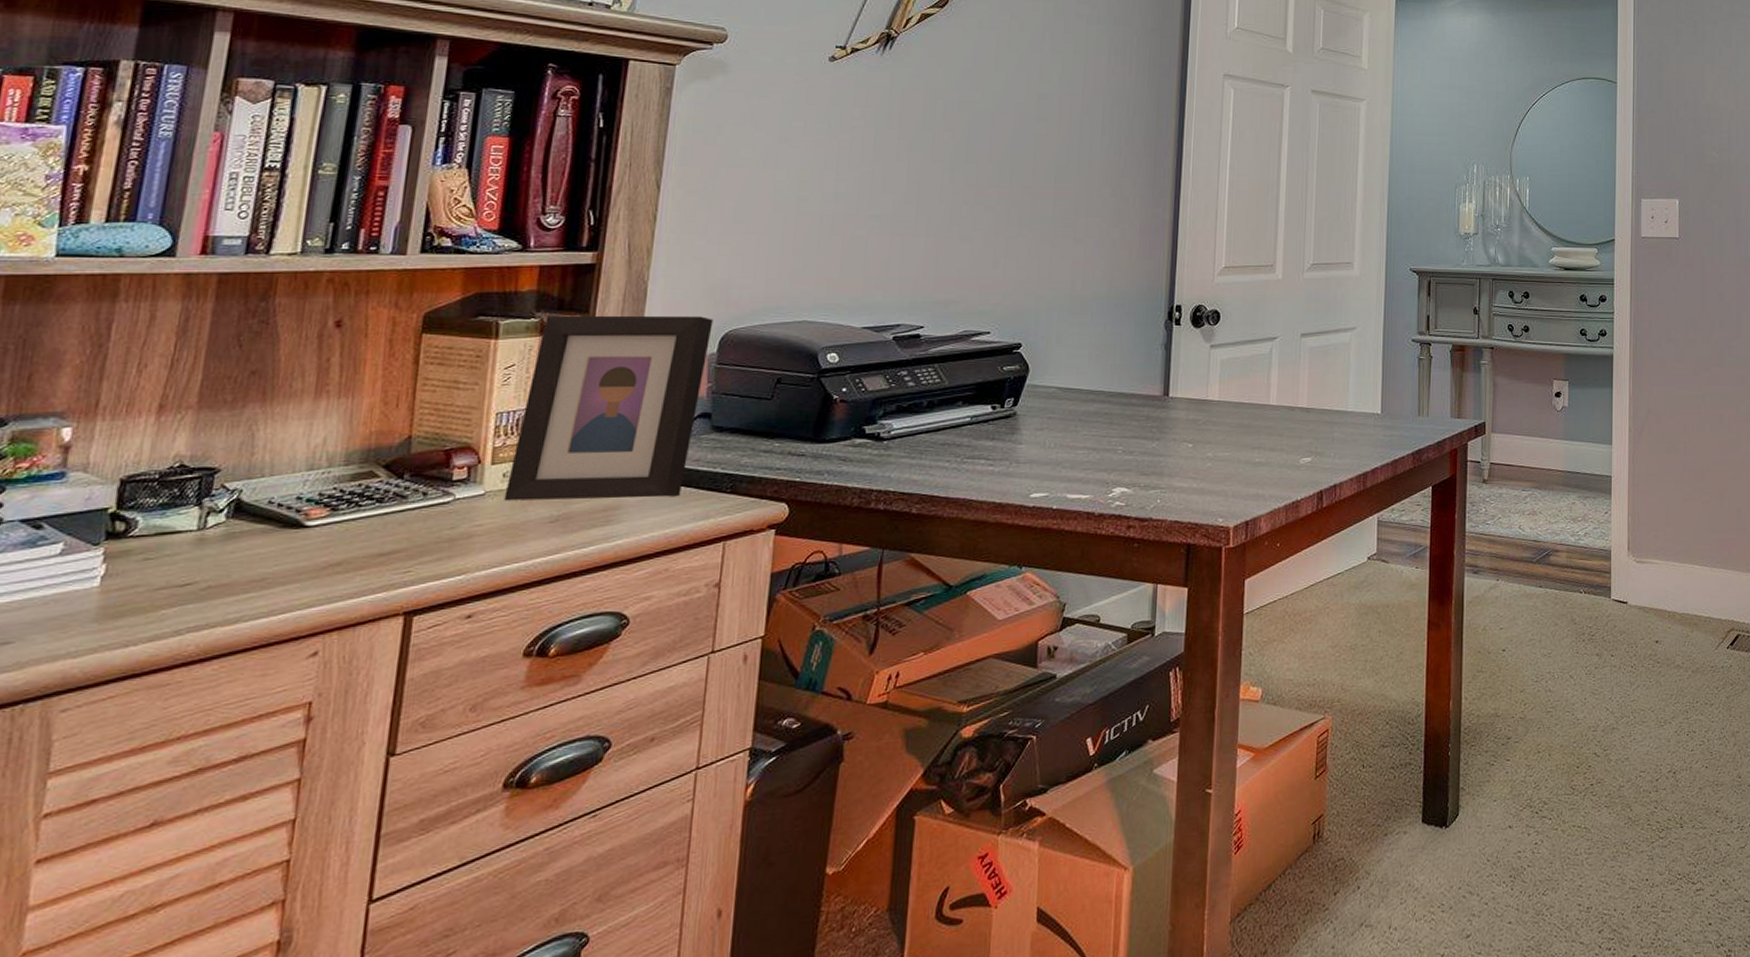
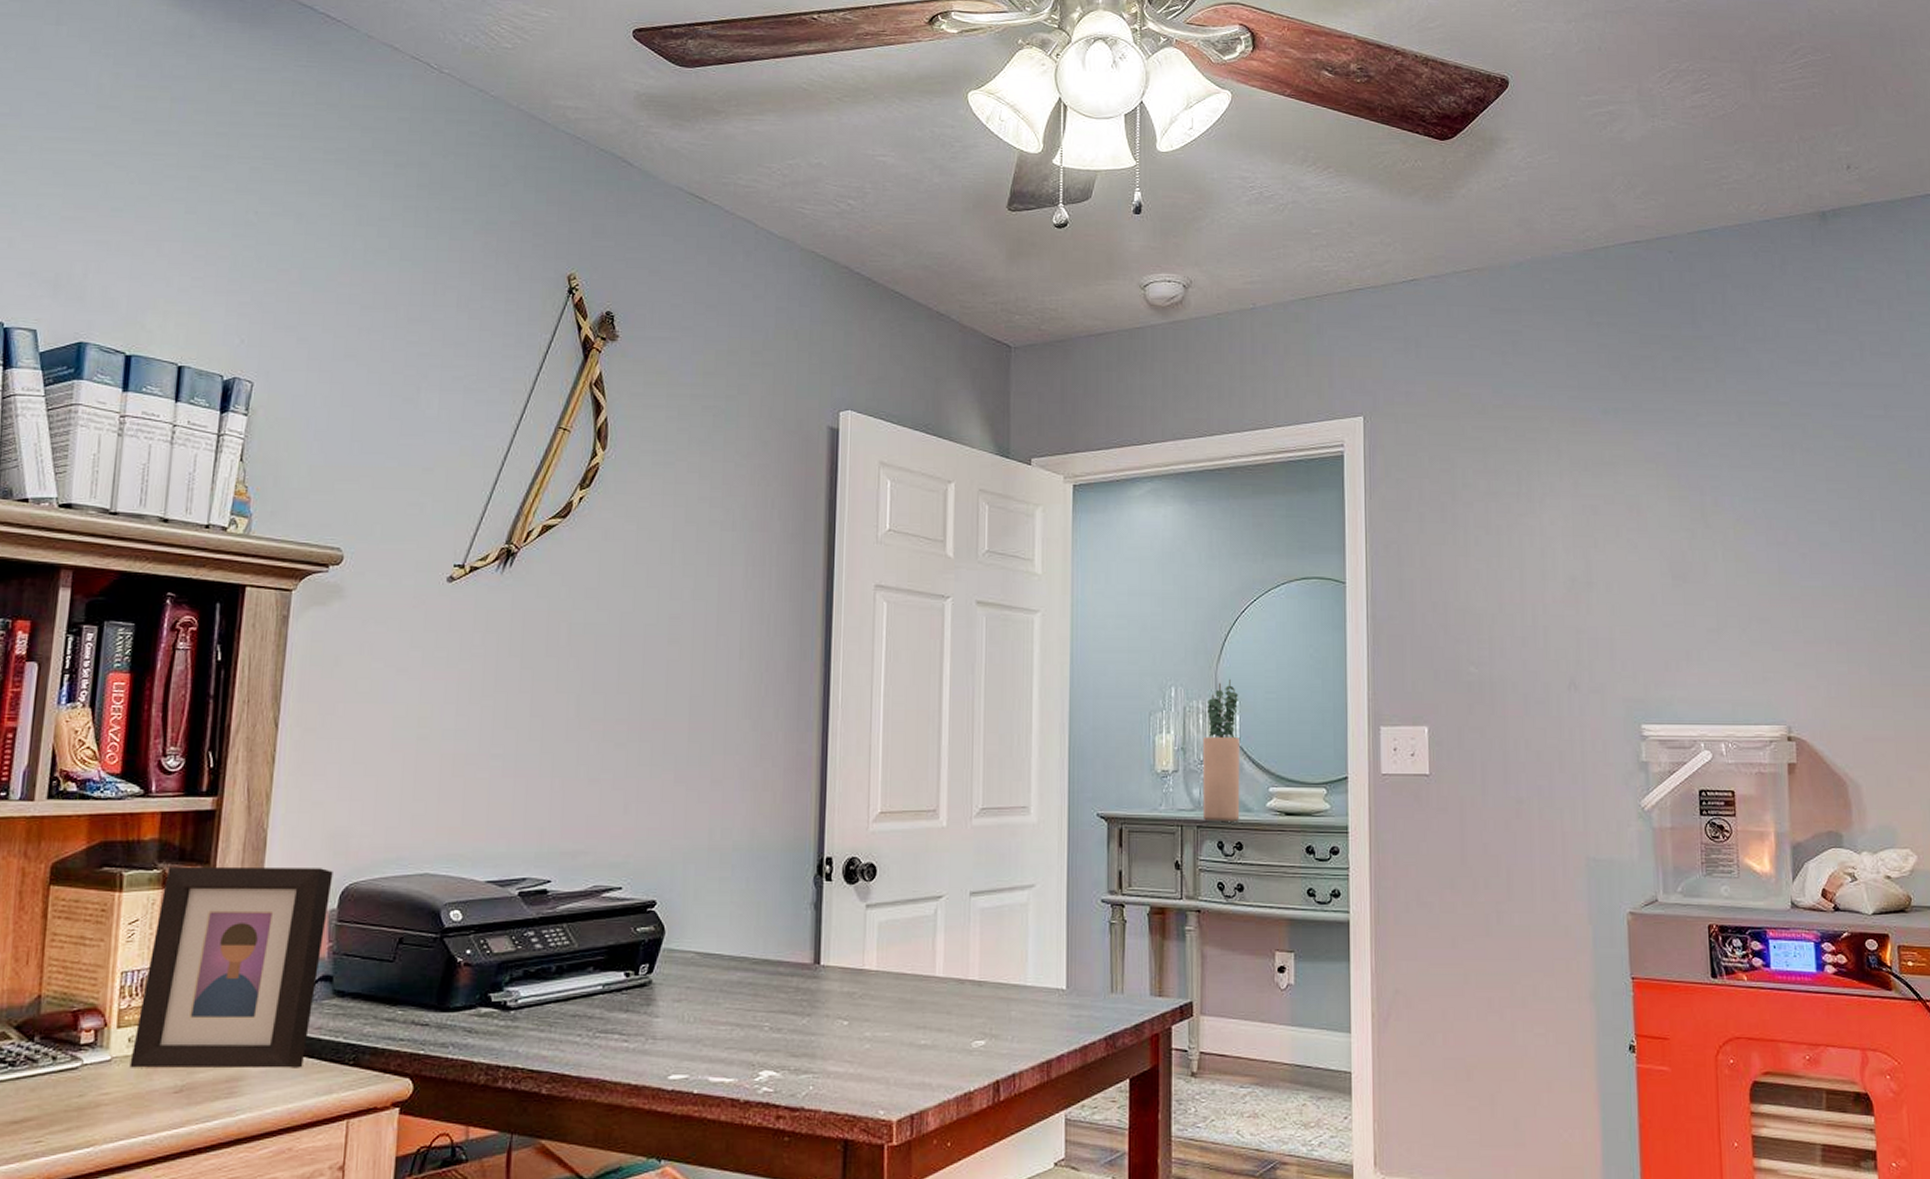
vase: none [1497,159,1529,276] -> present [1202,679,1240,822]

